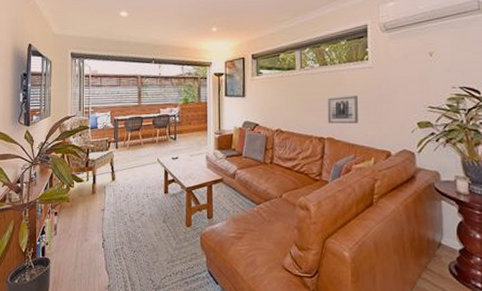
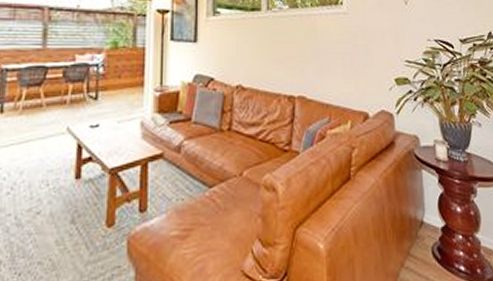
wall art: present [327,94,358,124] -> none [297,44,333,79]

